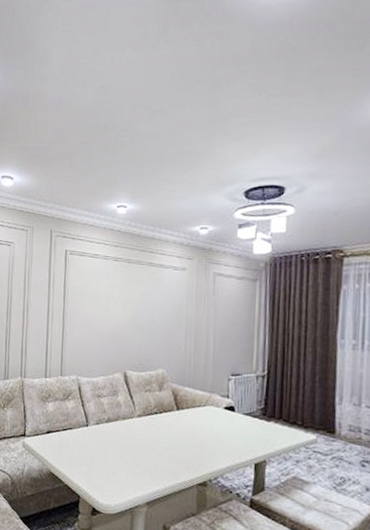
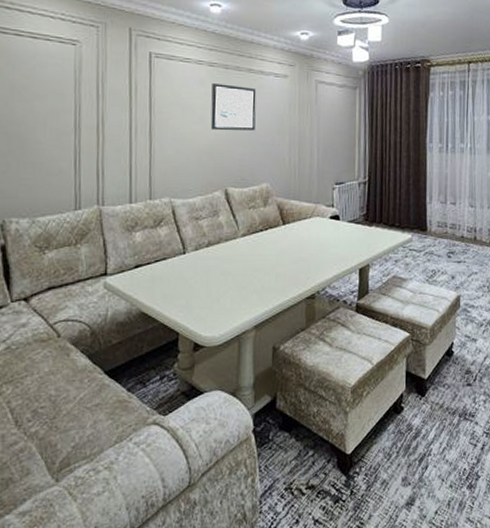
wall art: none [113,276,156,320] -> present [210,83,256,131]

